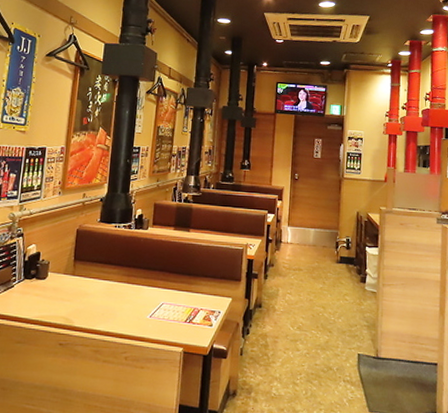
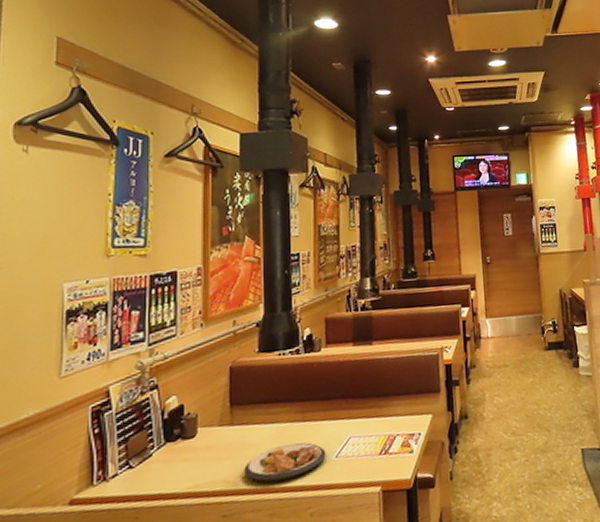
plate: none [79,298,143,328] -> present [244,442,326,483]

